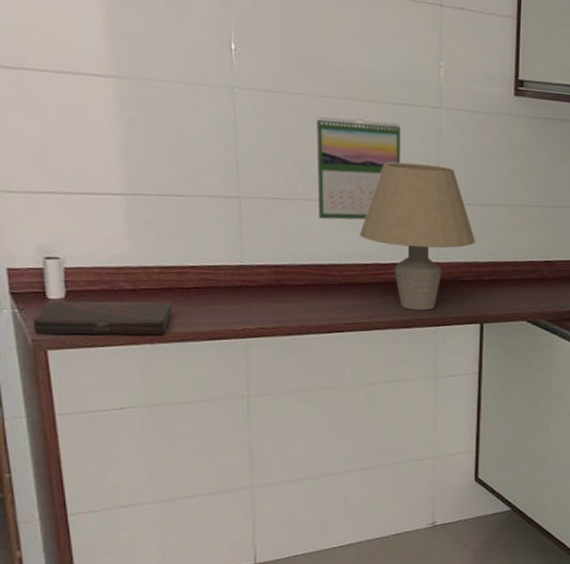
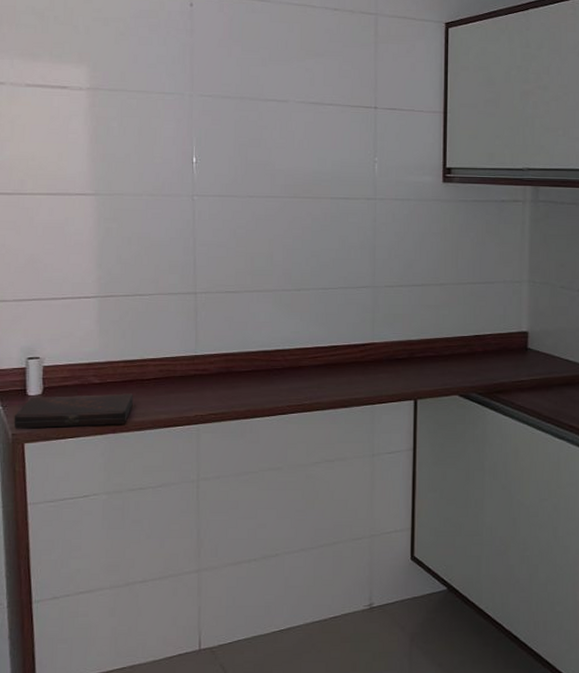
calendar: present [316,116,401,220] -> none [264,213,340,308]
table lamp: present [359,162,476,310] -> none [301,251,409,389]

